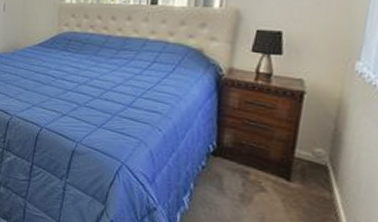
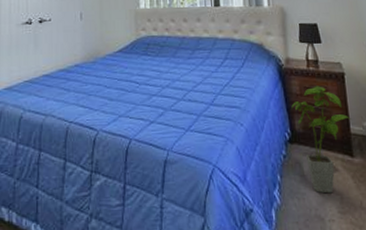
house plant: none [223,102,299,211] -> present [291,86,351,194]

